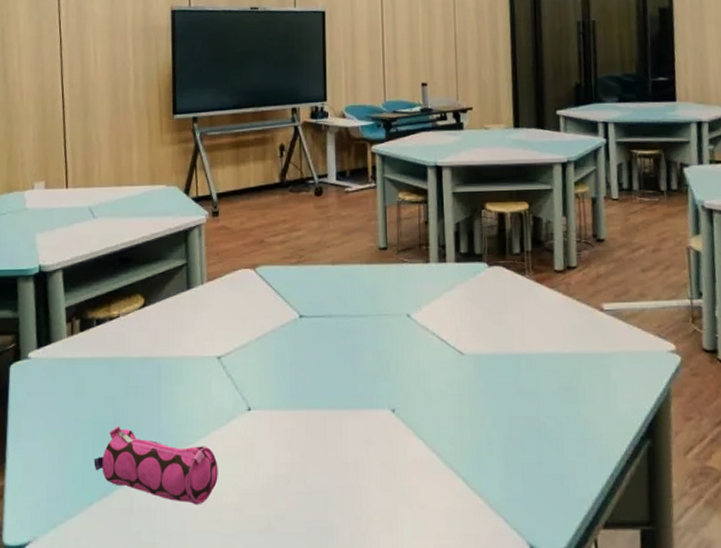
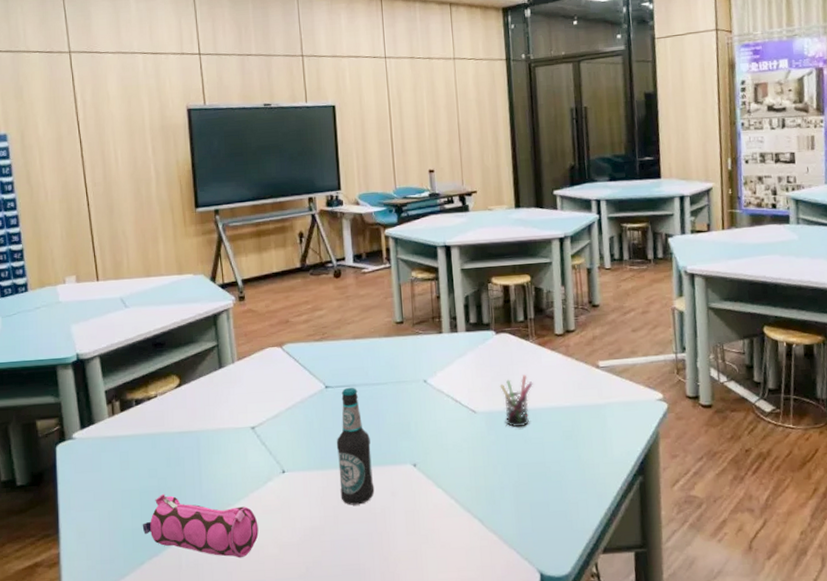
bottle: none [308,318,348,453] -> present [336,387,375,505]
pen holder: none [491,314,528,373] -> present [500,374,533,427]

